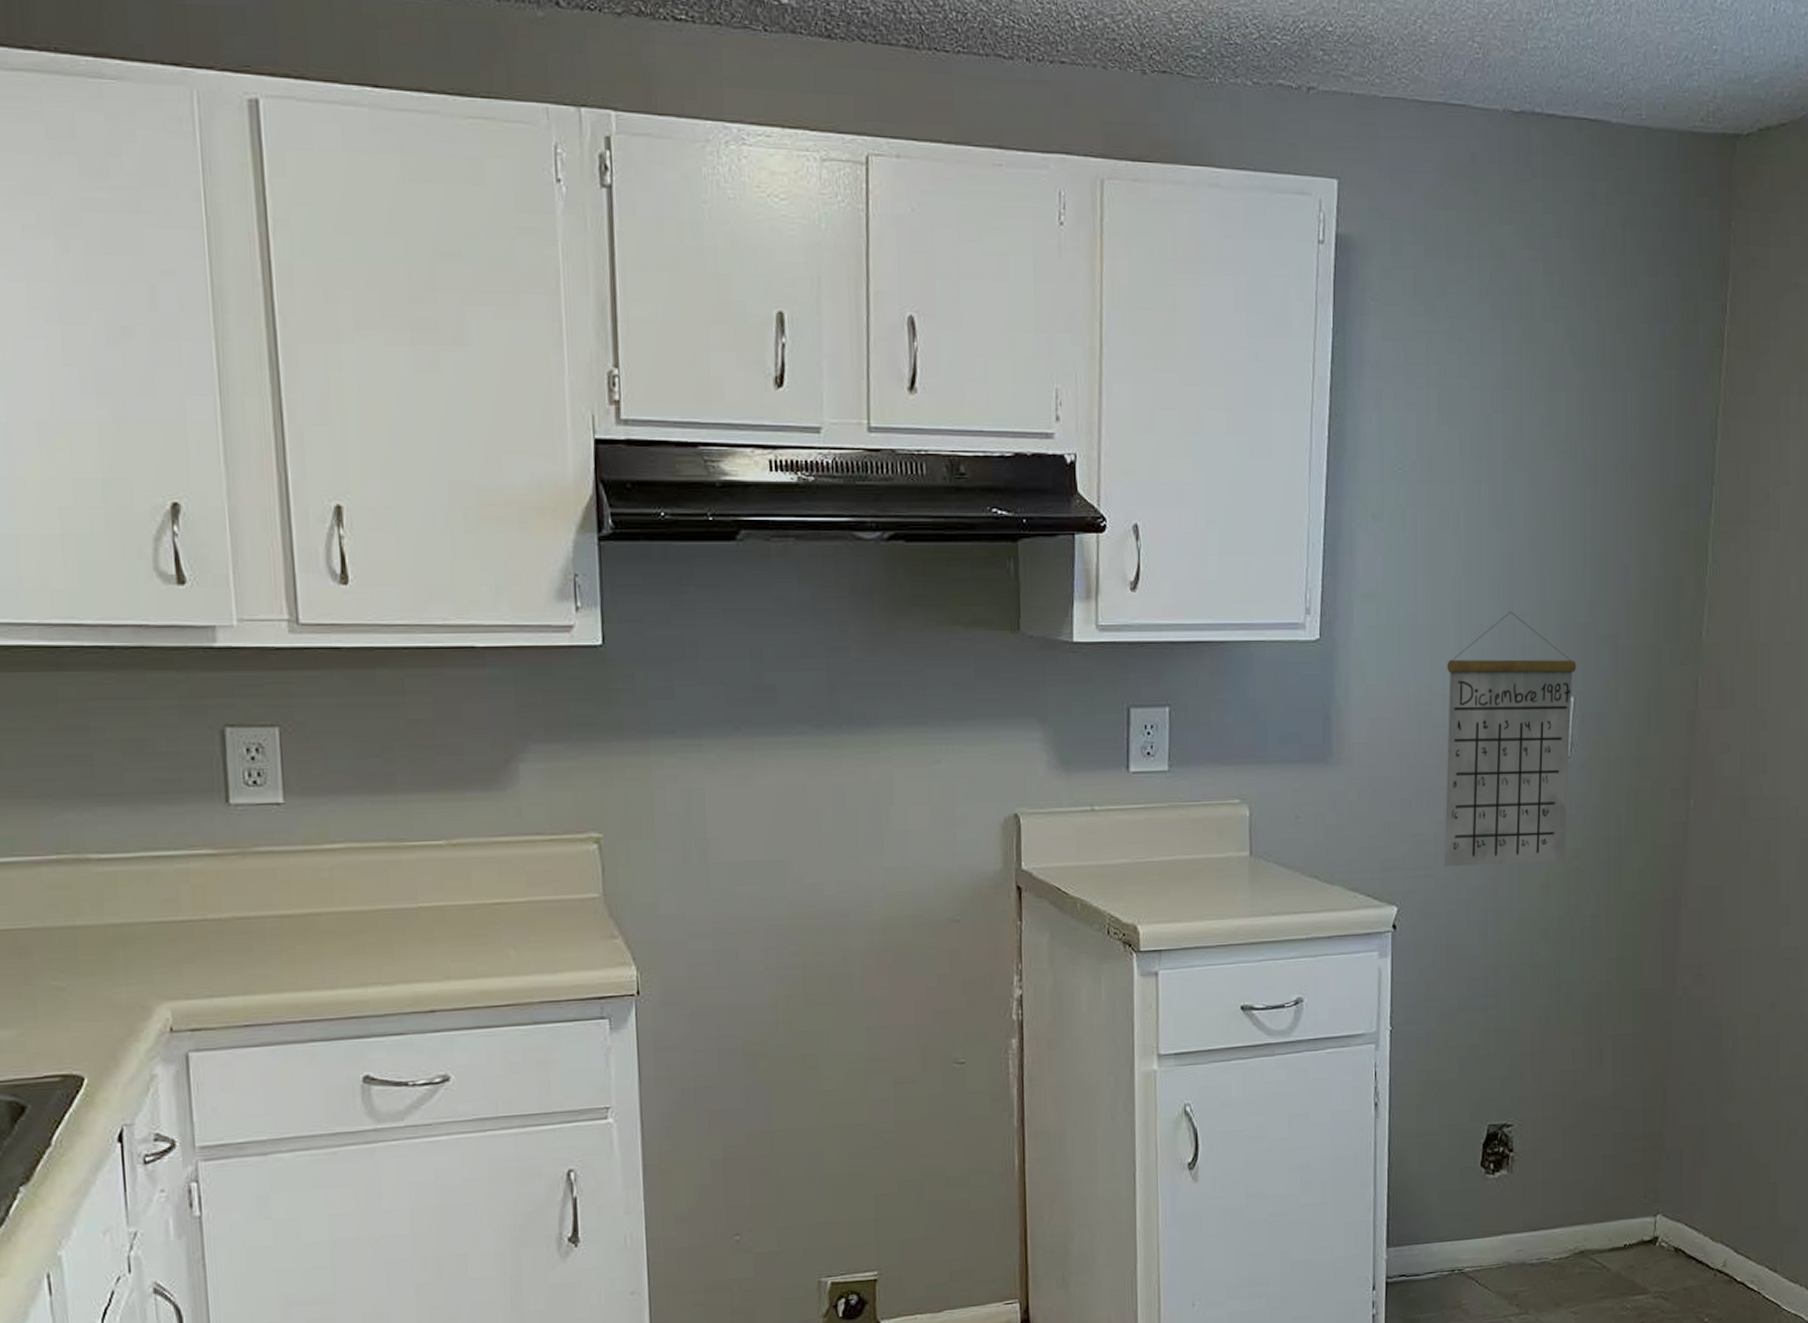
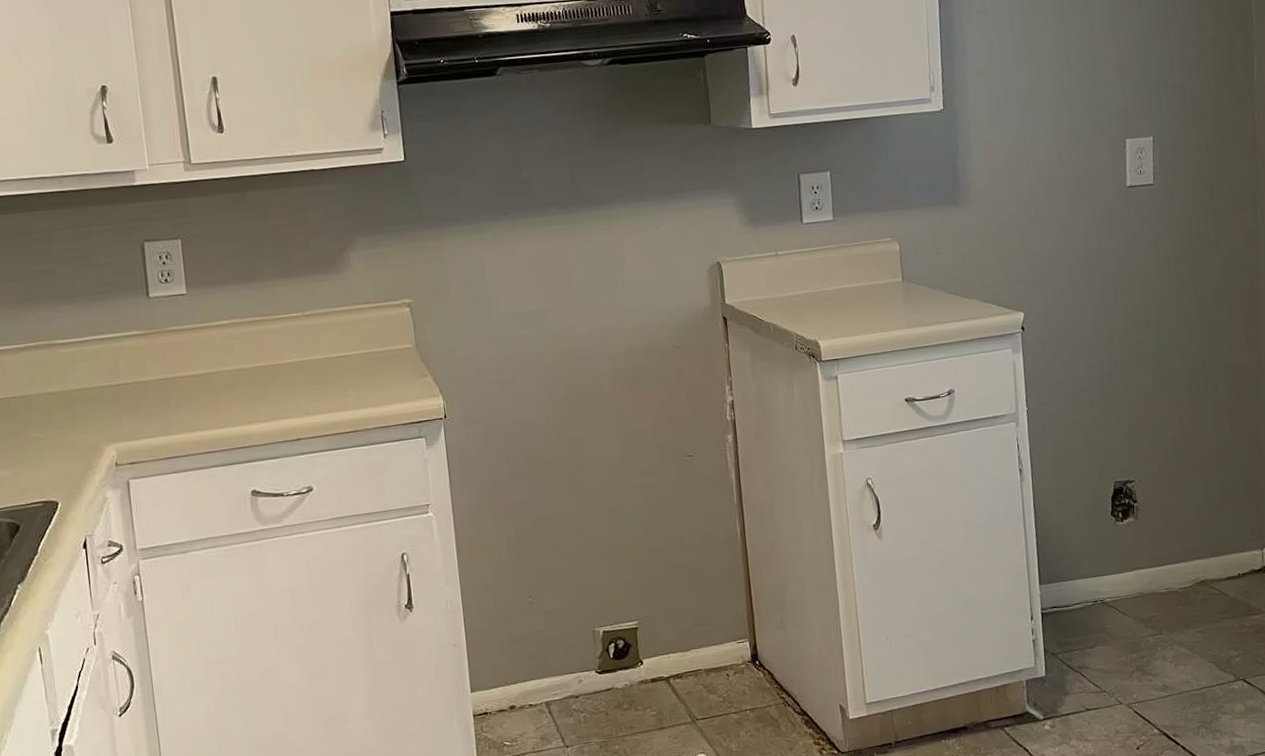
calendar: present [1444,612,1577,867] -> none [1047,75,1158,279]

